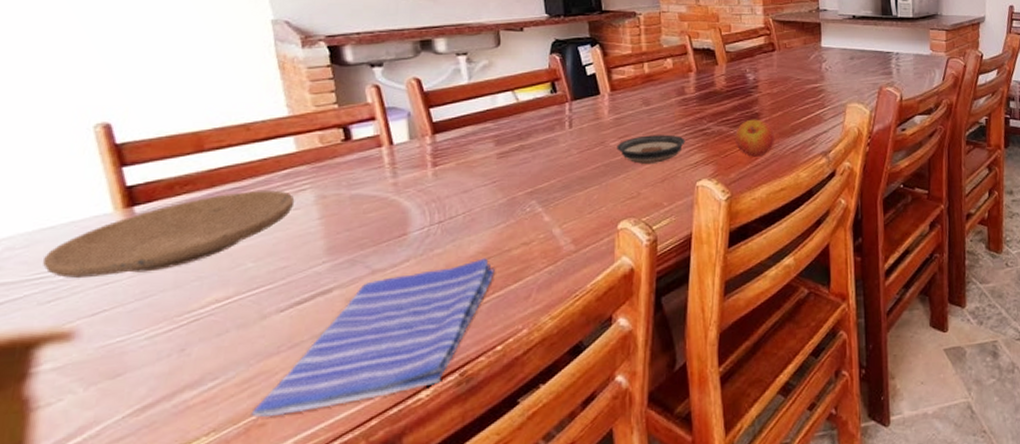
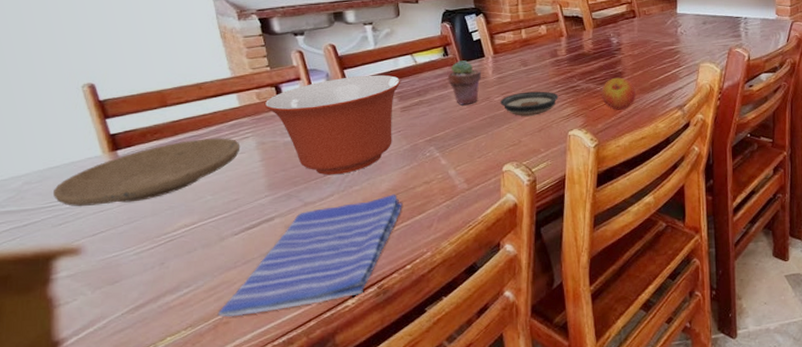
mixing bowl: none [328,114,499,236] -> present [264,74,401,175]
potted succulent: none [554,98,596,151] -> present [447,60,482,106]

